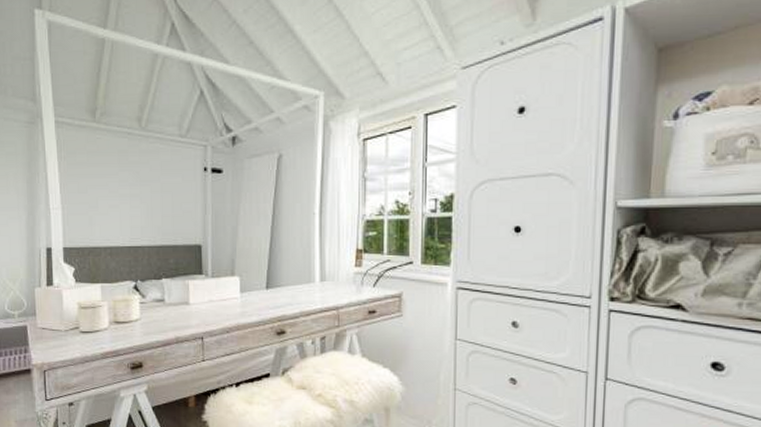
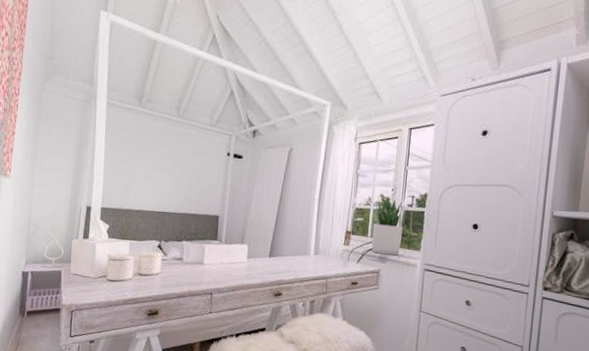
planter: none [389,201,426,274] -> present [371,195,402,256]

